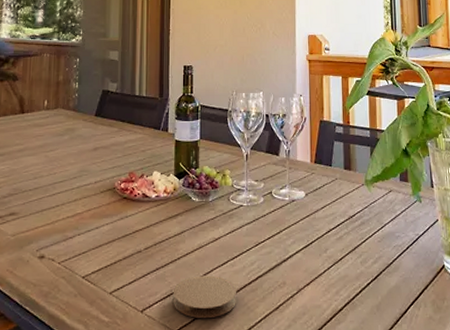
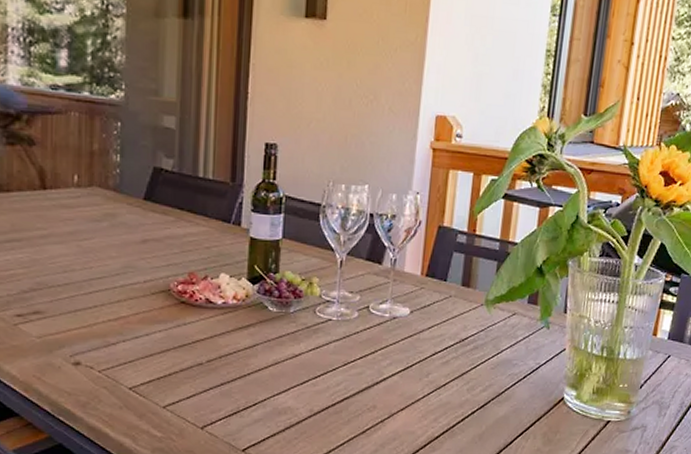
coaster: present [172,275,237,319] -> none [239,394,318,439]

